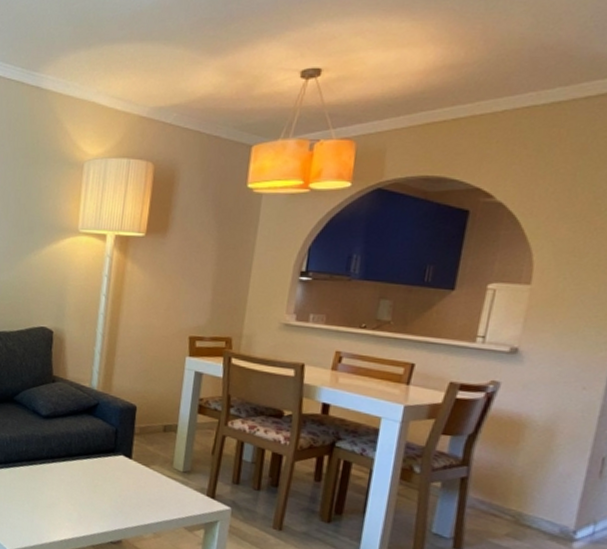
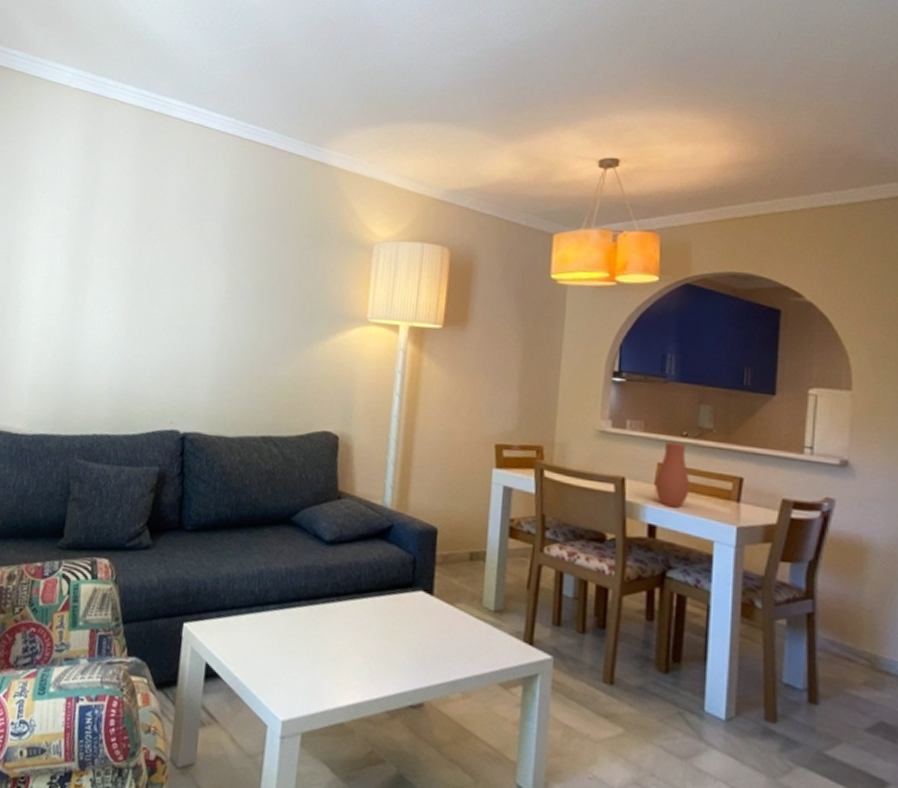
vase: none [331,333,364,390] -> present [654,442,689,508]

